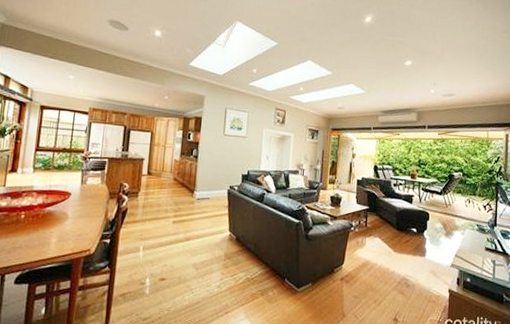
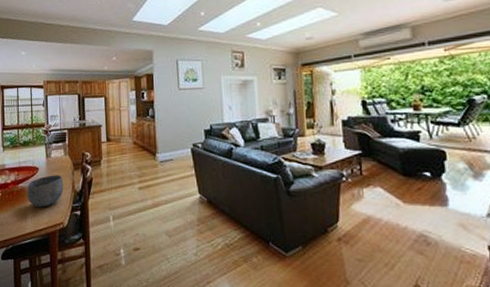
bowl: none [53,201,96,233] -> present [26,175,64,207]

